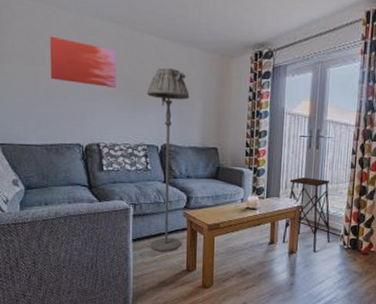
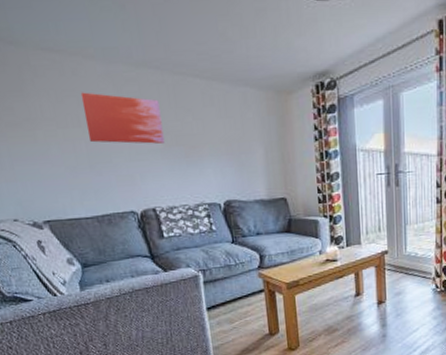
floor lamp: present [147,67,189,252] -> none [199,113,261,318]
side table: present [282,177,331,253] -> none [369,219,422,300]

